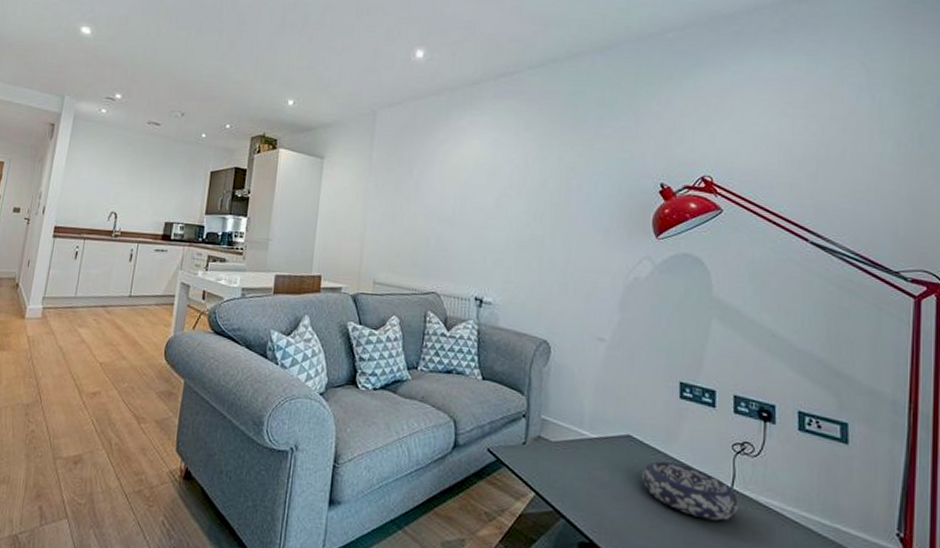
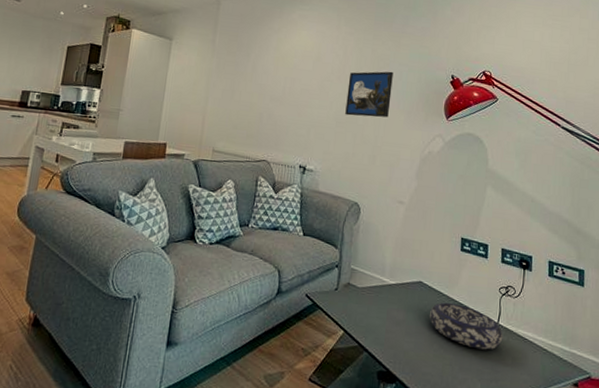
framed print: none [528,182,586,238] -> present [345,71,393,118]

